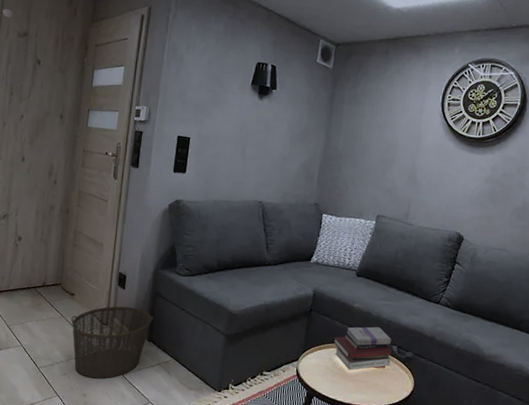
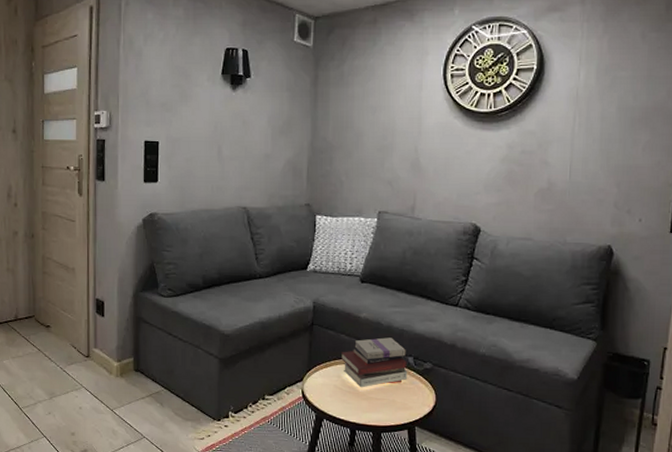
basket: present [71,306,154,379] -> none [49,335,139,416]

